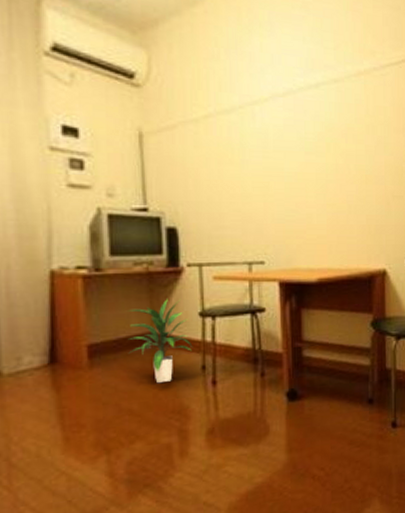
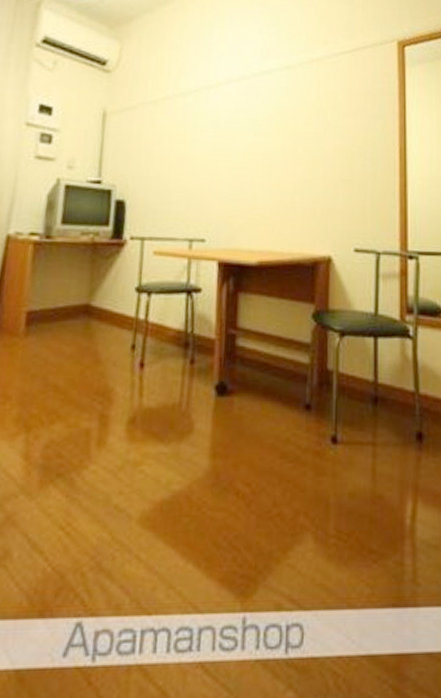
indoor plant: present [127,299,193,384] -> none [62,271,126,360]

